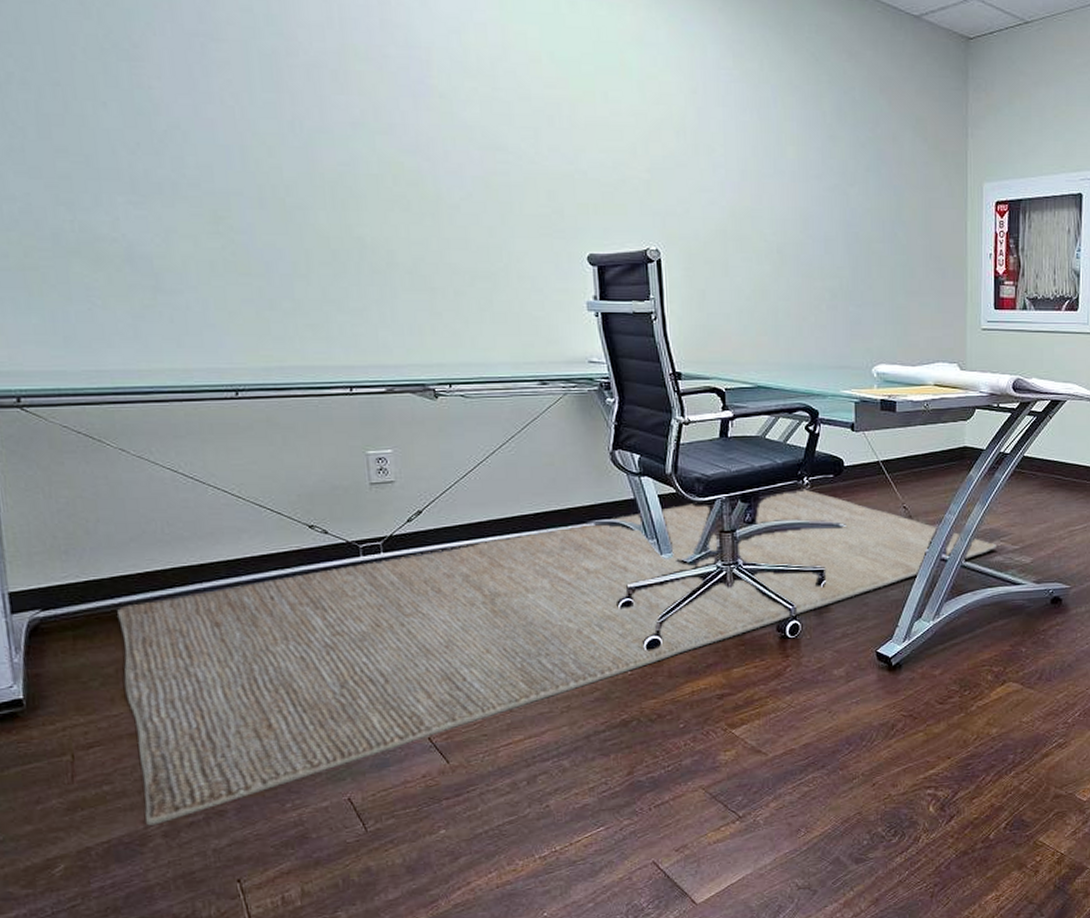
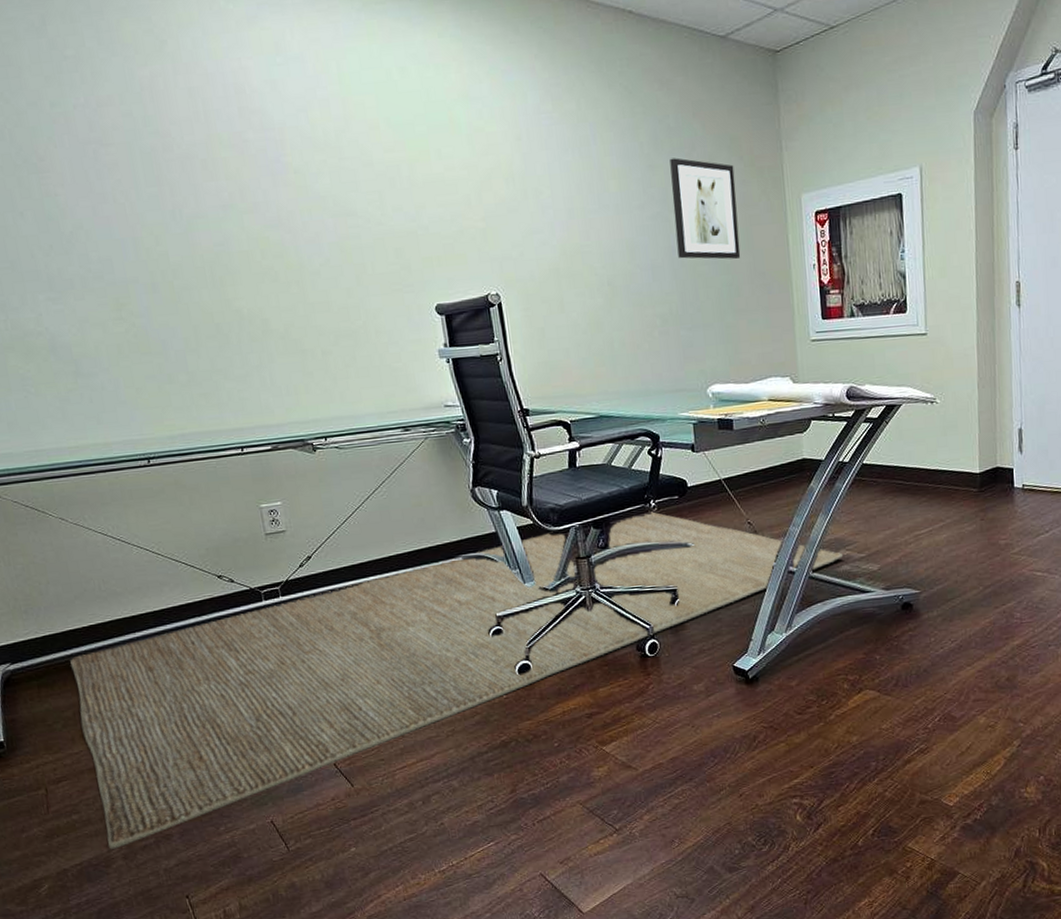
wall art: none [851,131,918,240] -> present [669,157,741,259]

